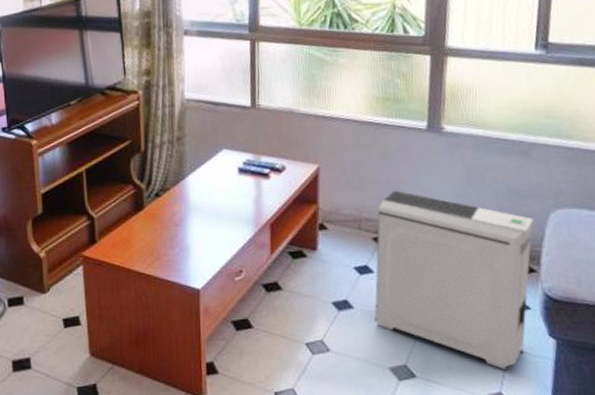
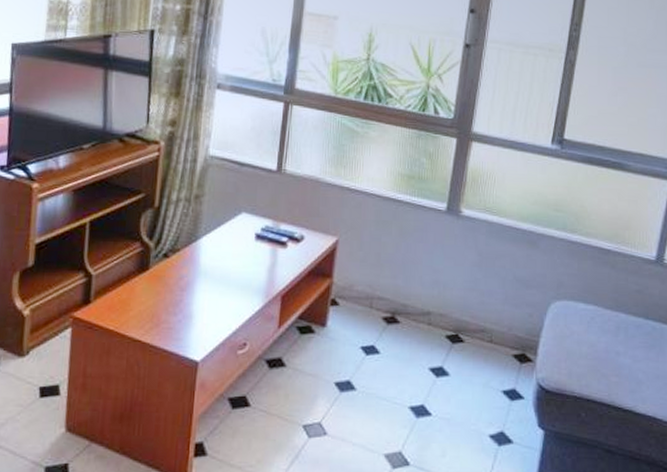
air purifier: present [374,190,534,369] -> none [375,270,535,459]

